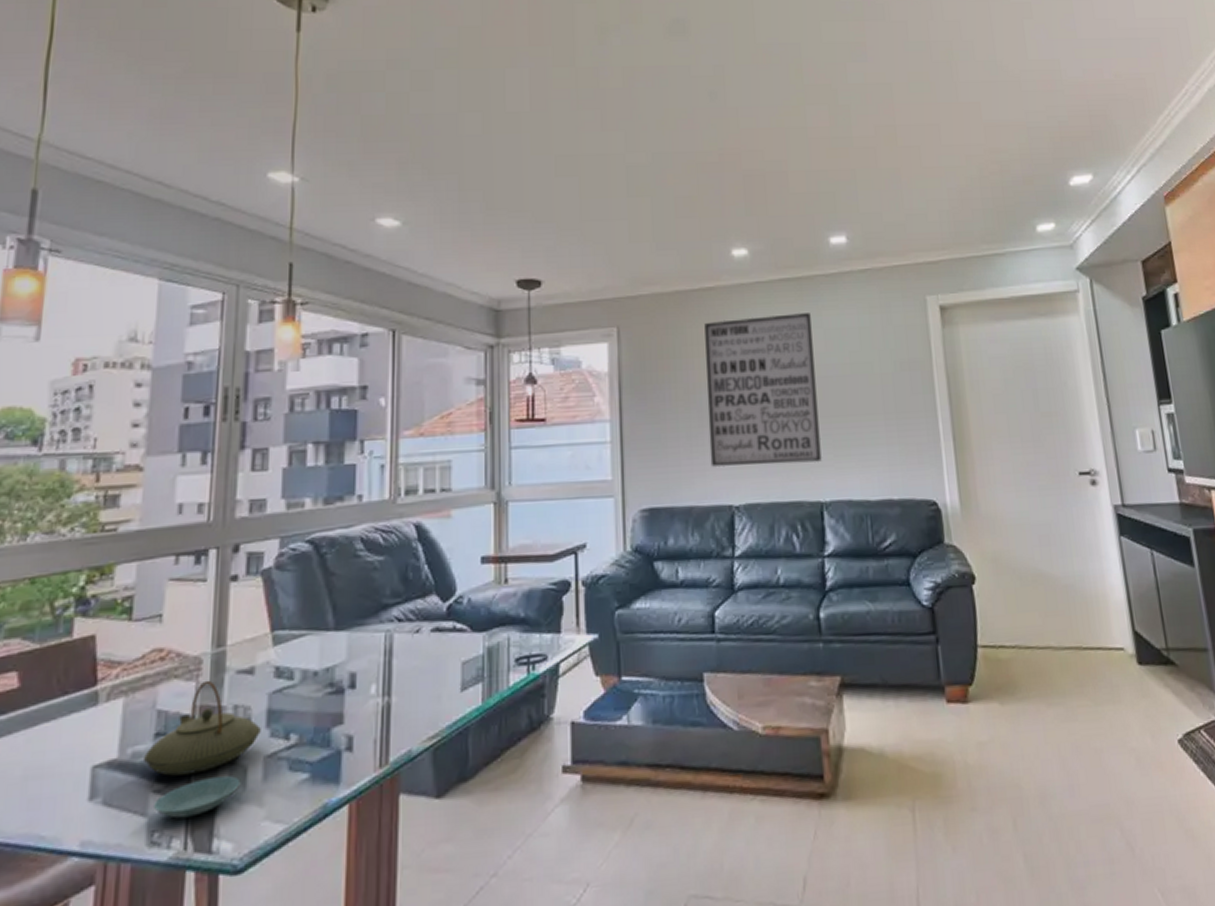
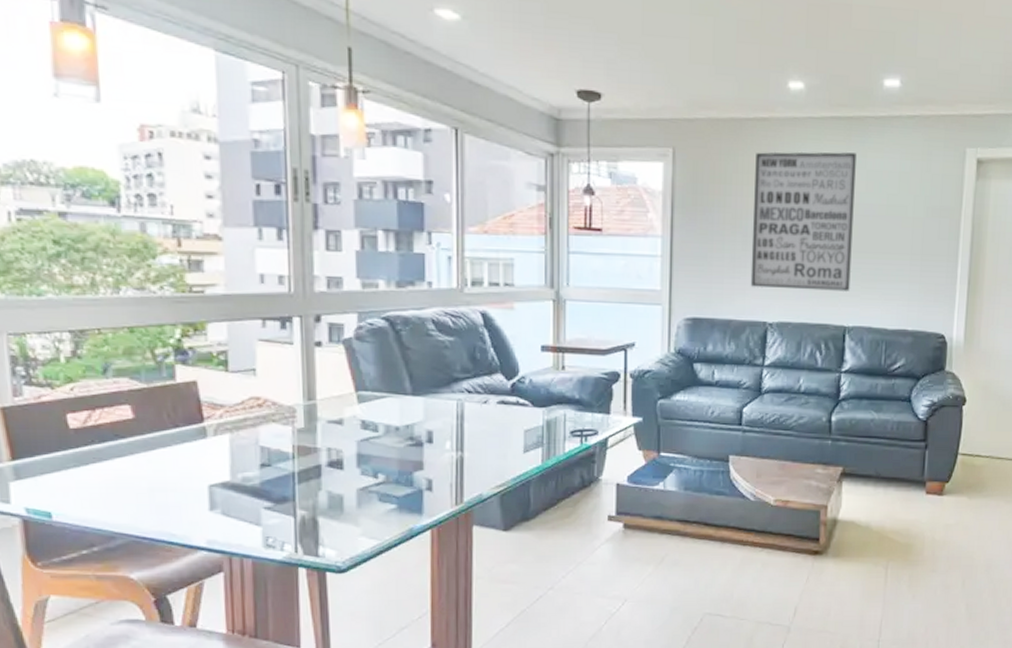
teapot: present [144,680,261,776] -> none [253,426,352,498]
saucer: present [152,776,241,819] -> none [265,502,339,530]

